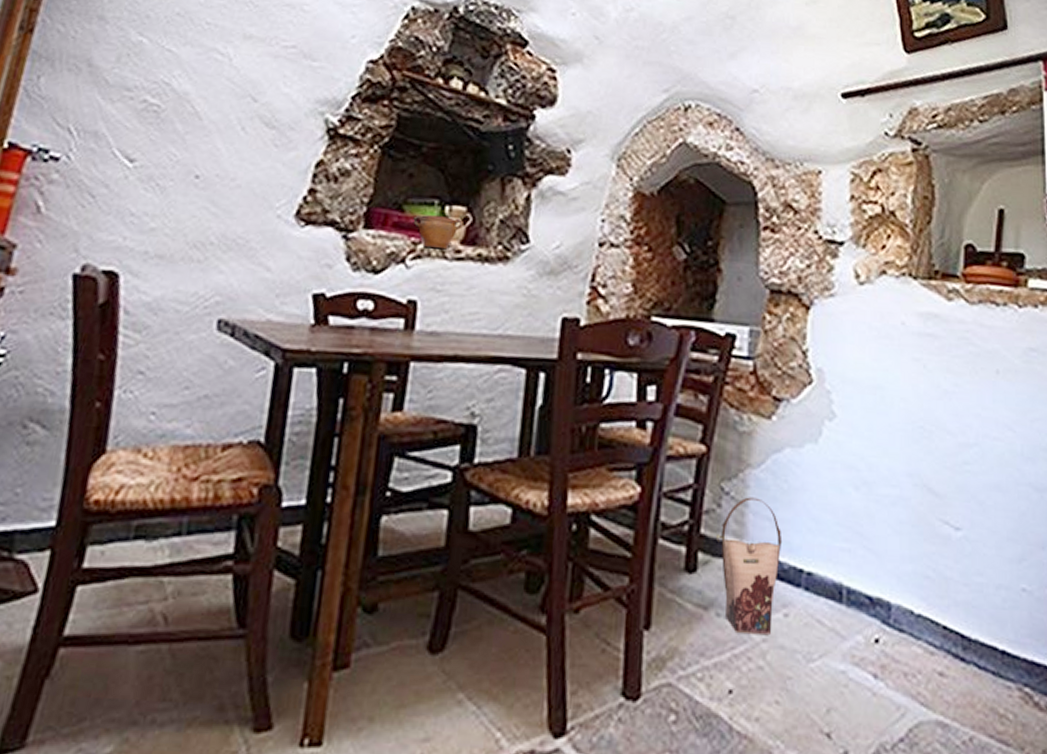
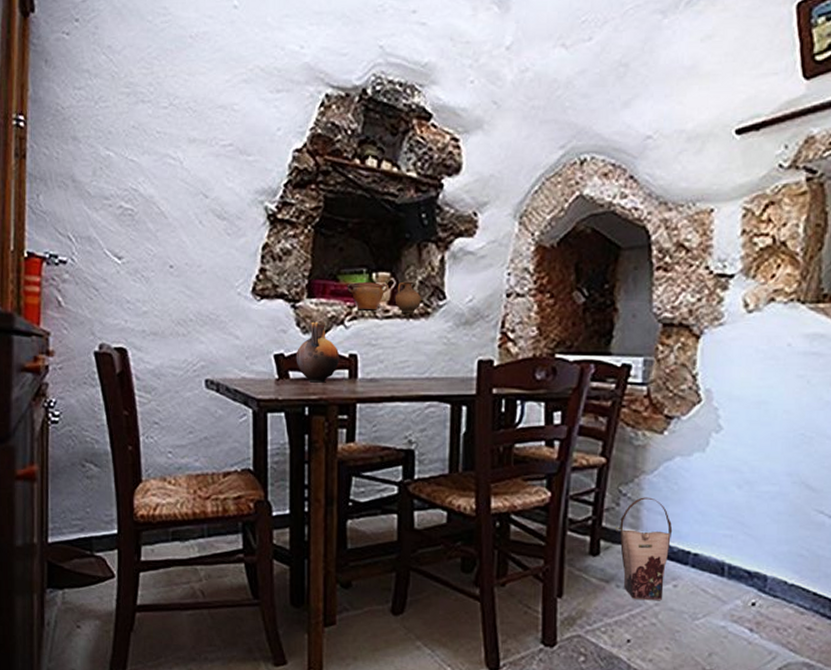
ceramic pitcher: none [339,257,396,333] -> present [295,321,340,383]
ceramic jug: none [469,218,501,258] -> present [394,281,421,315]

